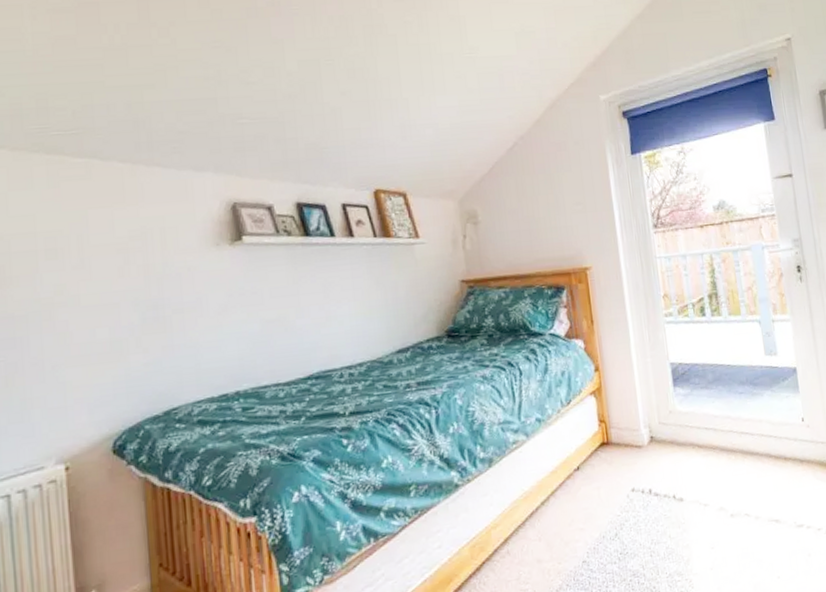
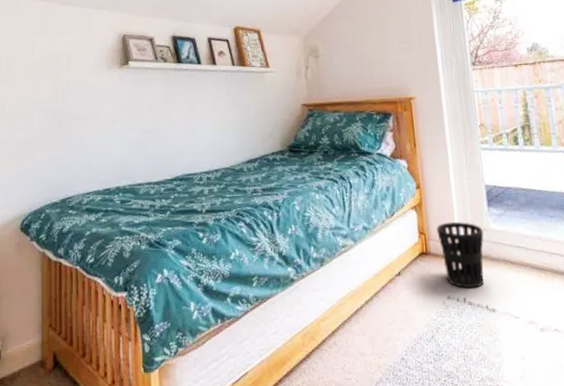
wastebasket: none [618,405,671,479] -> present [436,221,484,289]

